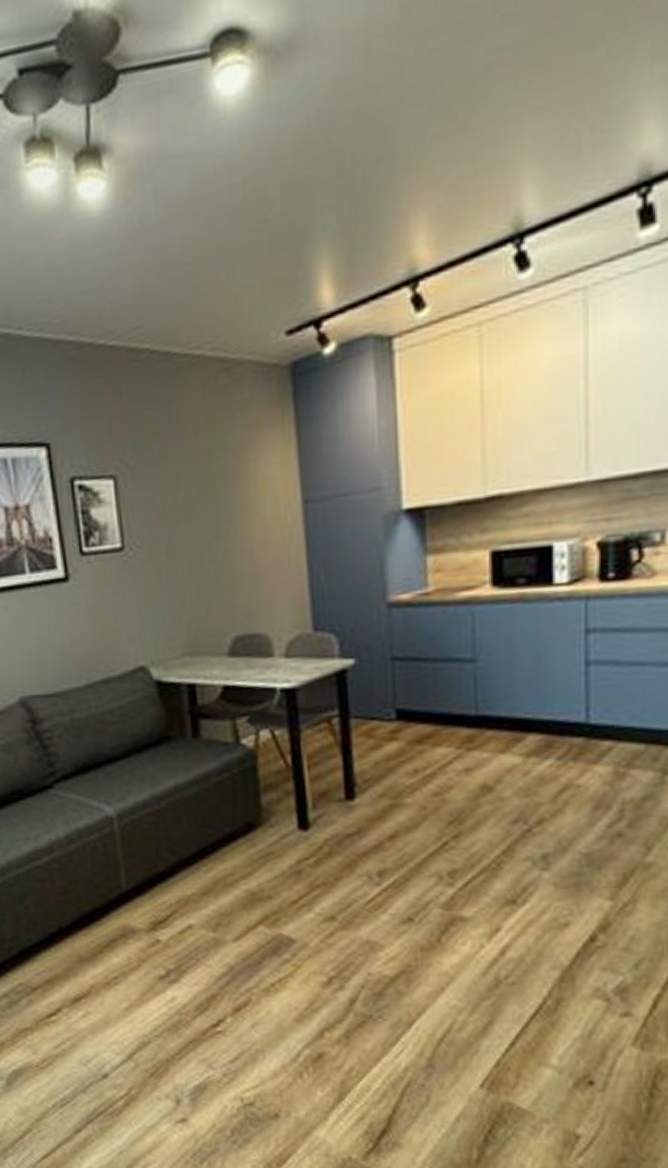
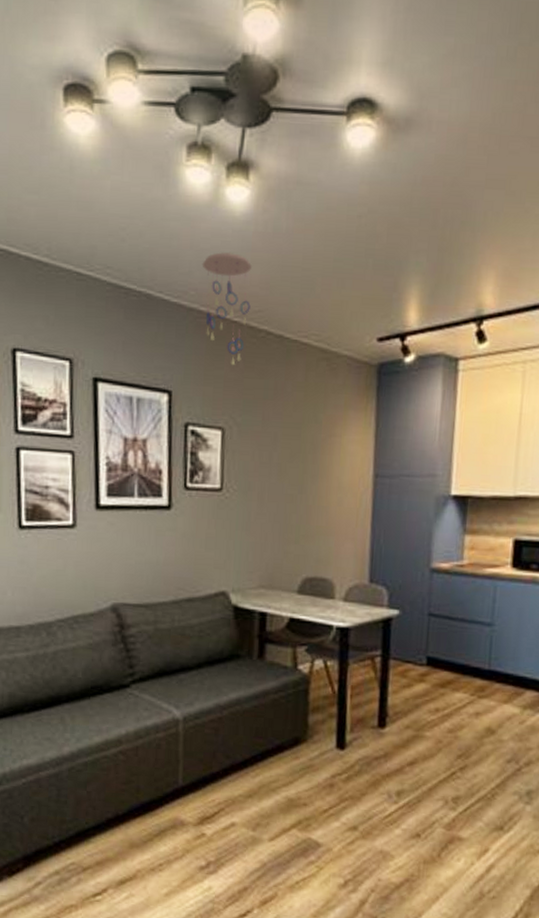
ceiling mobile: none [62,262,127,400] -> present [202,251,252,366]

